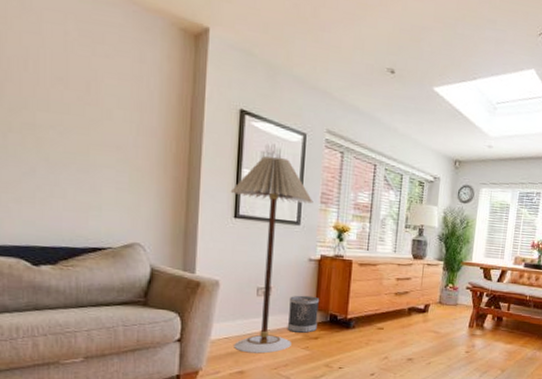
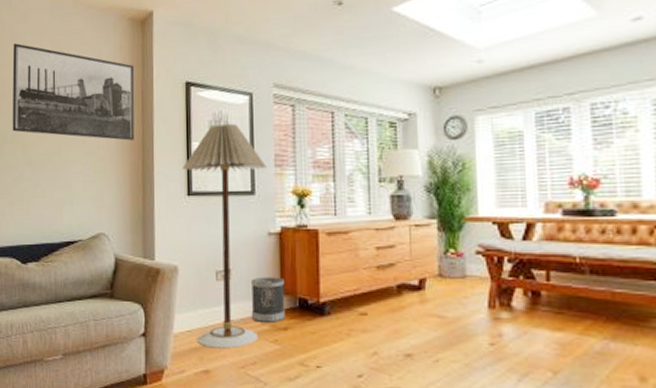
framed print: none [20,17,184,156] -> present [12,43,135,141]

